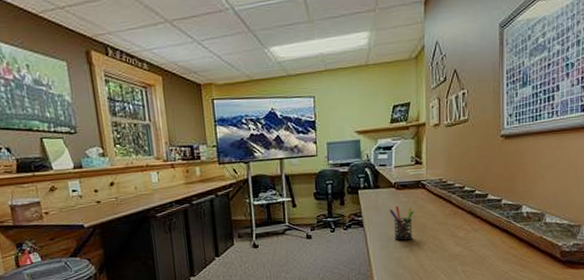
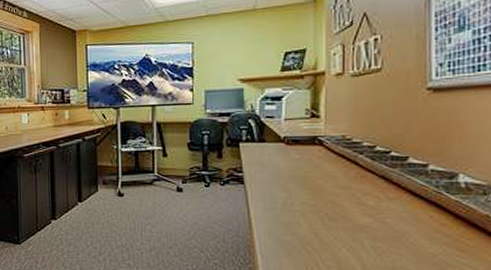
pen holder: present [389,205,414,241] -> none [276,163,308,203]

